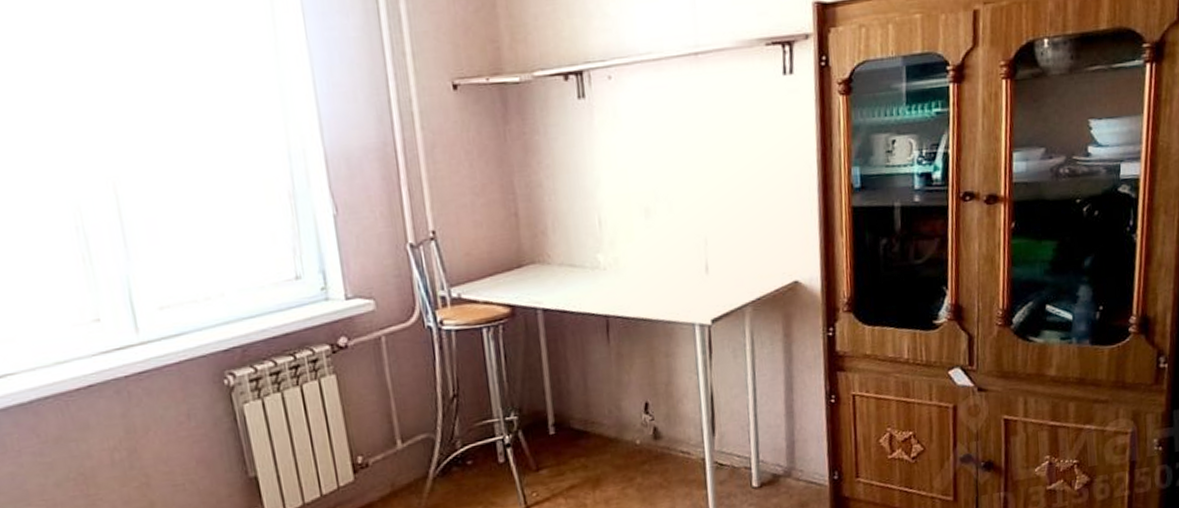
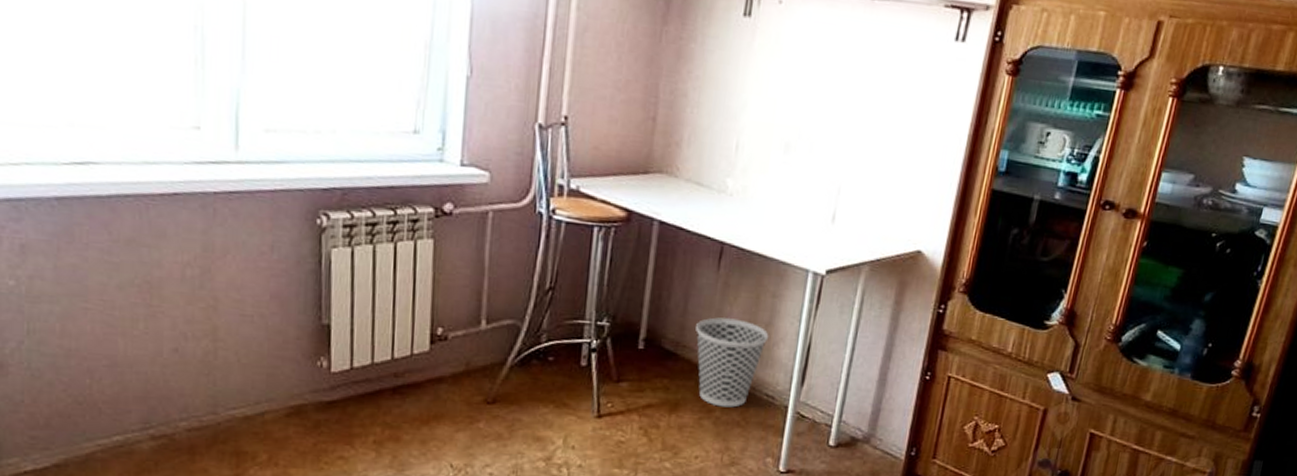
wastebasket: none [599,385,672,473] -> present [696,317,769,408]

